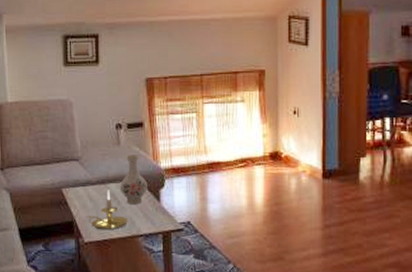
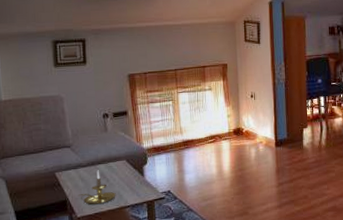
vase: present [119,155,148,204] -> none [108,139,133,181]

